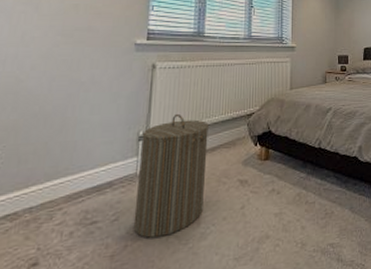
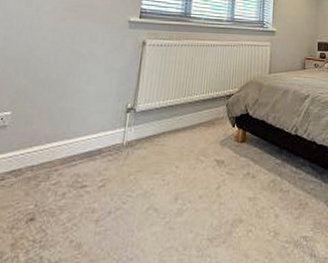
laundry hamper: present [133,113,209,238] -> none [117,89,190,207]

